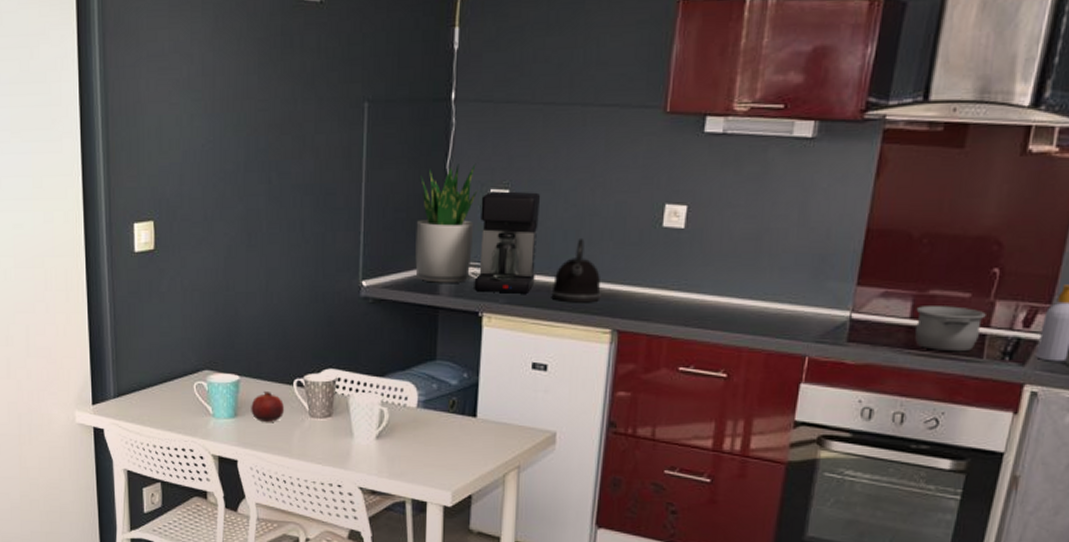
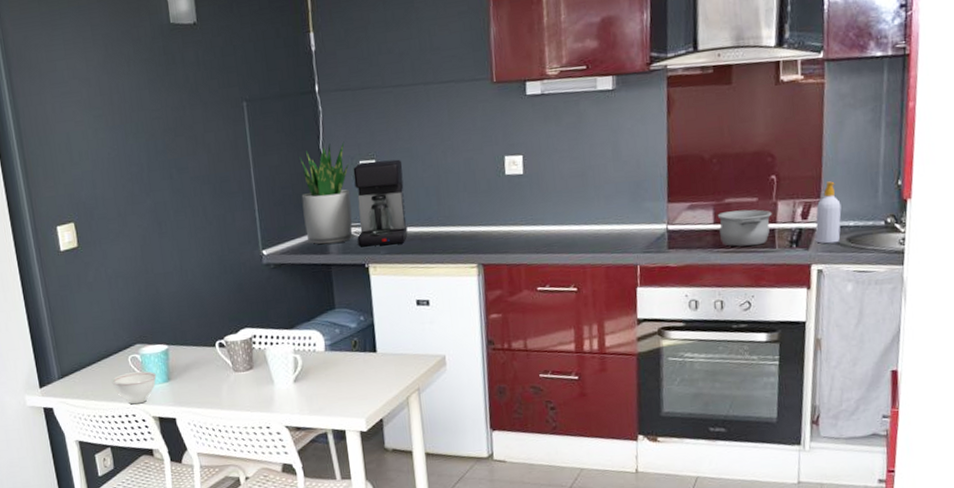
bowl: none [172,401,223,438] -> present [111,371,157,405]
fruit: present [251,390,285,423] -> none [181,354,212,383]
kettle: present [551,237,601,303] -> none [423,191,465,247]

